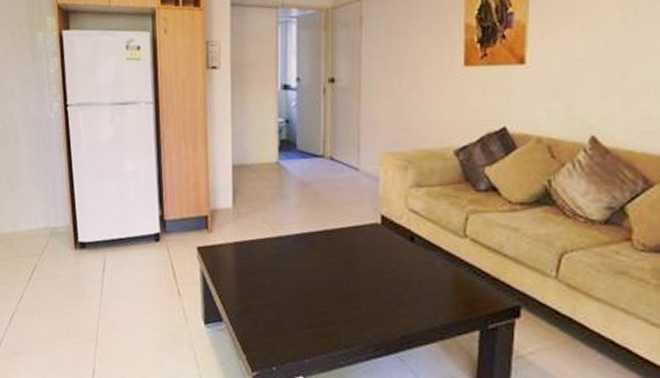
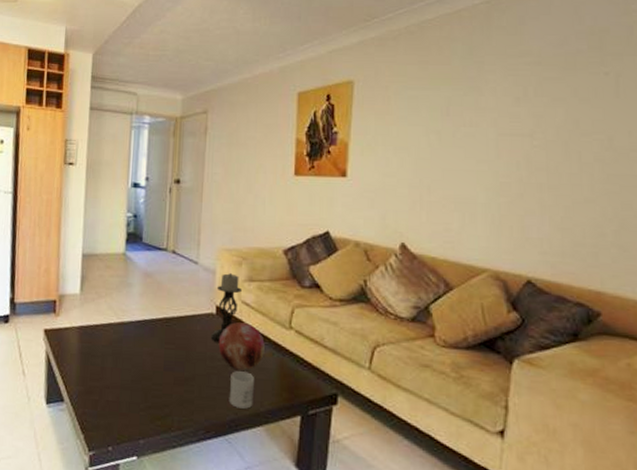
candle holder: none [377,179,409,256] -> present [212,273,242,343]
decorative orb: none [385,231,437,284] -> present [218,321,265,370]
mug: none [399,284,426,324] -> present [228,371,254,409]

